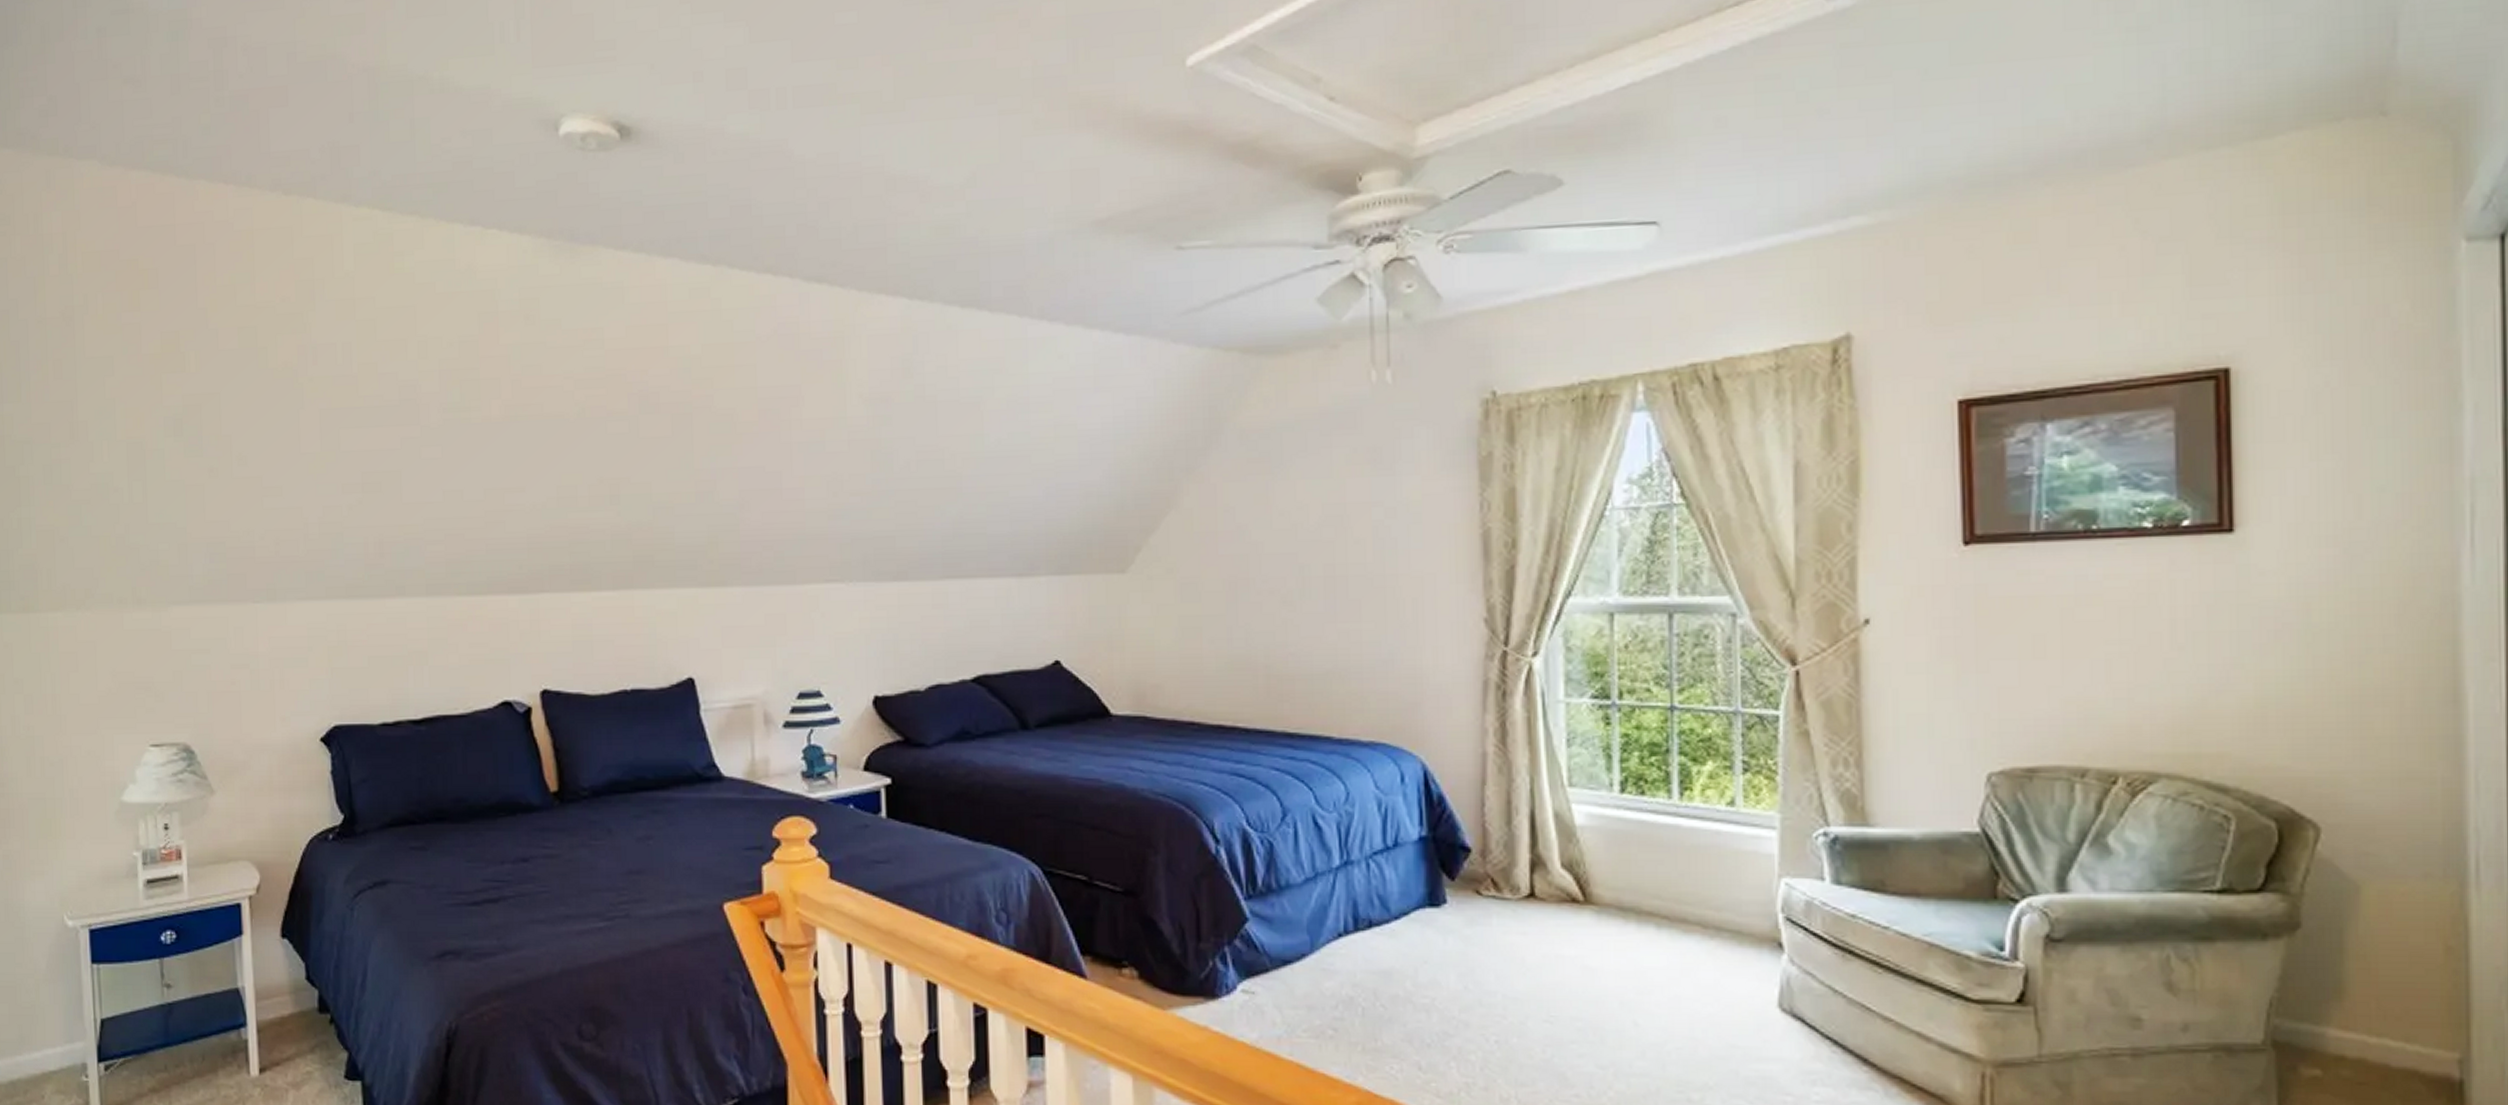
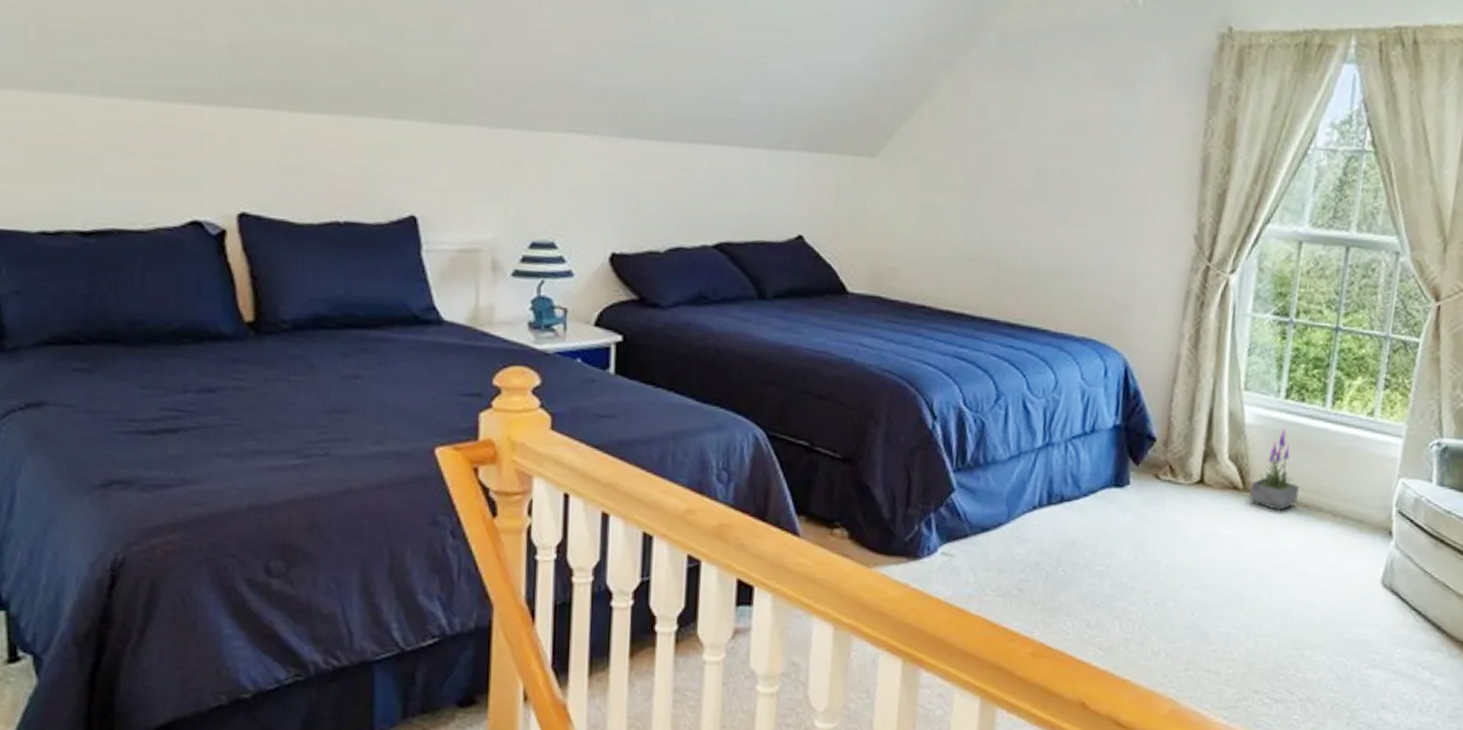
potted plant: none [1592,827,1654,924] -> present [1249,428,1299,510]

